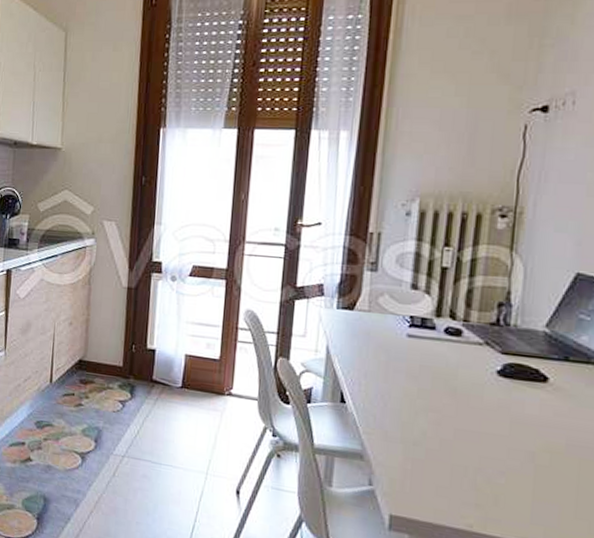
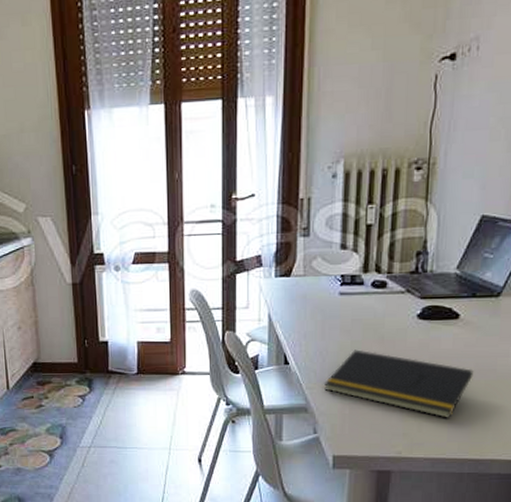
notepad: none [384,398,565,496] -> present [324,349,474,418]

